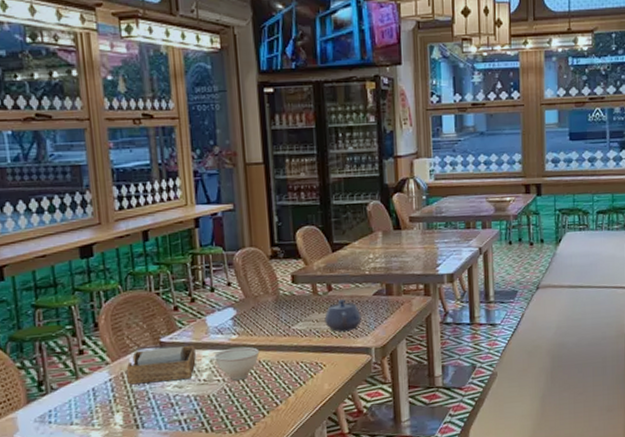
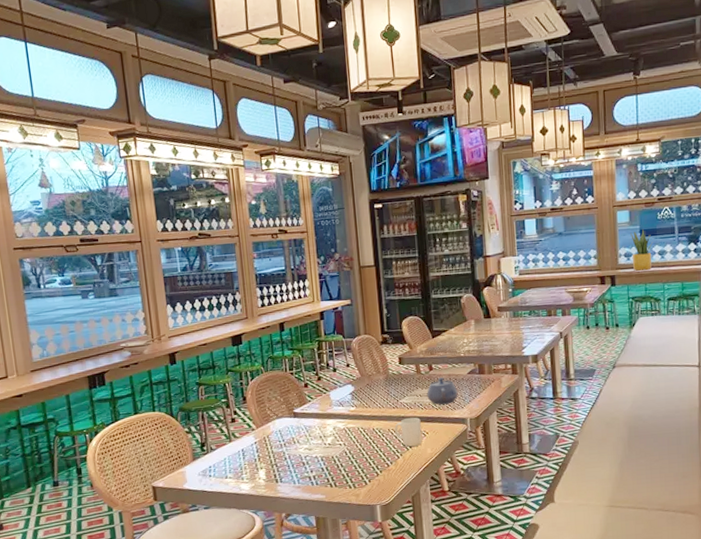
napkin holder: present [126,346,196,385] -> none [267,416,322,447]
bowl: present [214,346,260,381] -> none [337,417,374,445]
cup: none [285,346,319,382] -> present [395,417,423,447]
planter: none [559,132,582,180] -> present [630,229,653,271]

